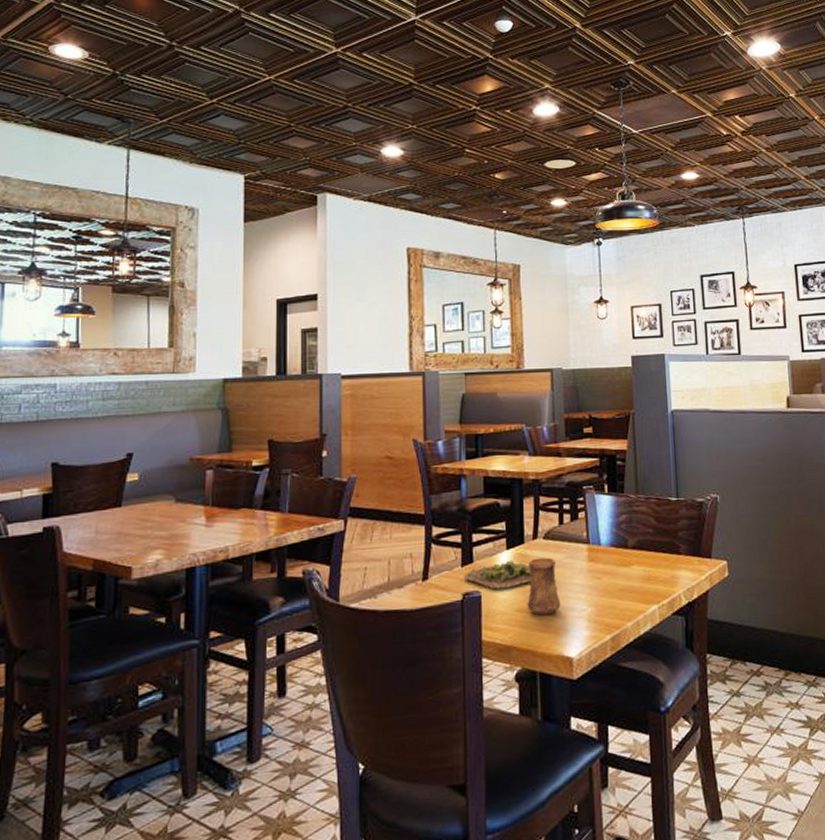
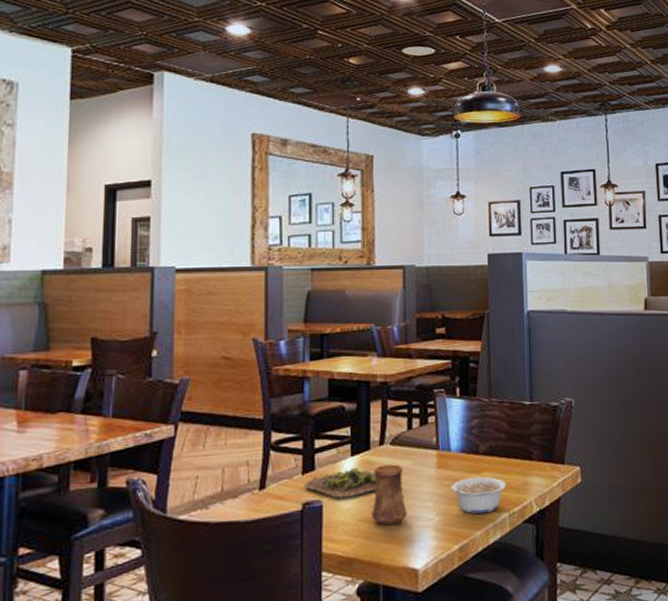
legume: none [600,570,655,606] -> present [449,476,506,514]

